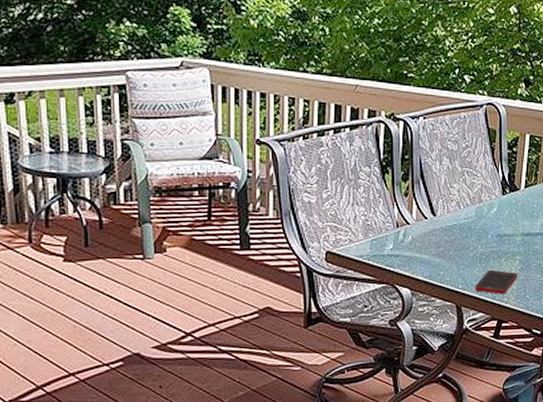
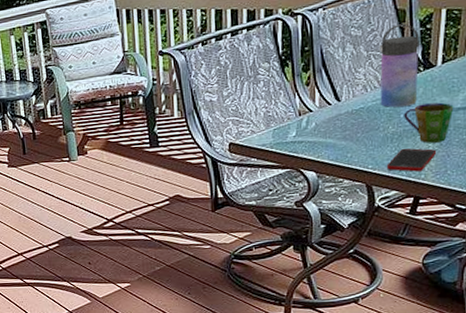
water bottle: none [471,144,507,228] -> present [379,24,420,108]
cup: none [491,226,533,266] -> present [404,102,454,143]

